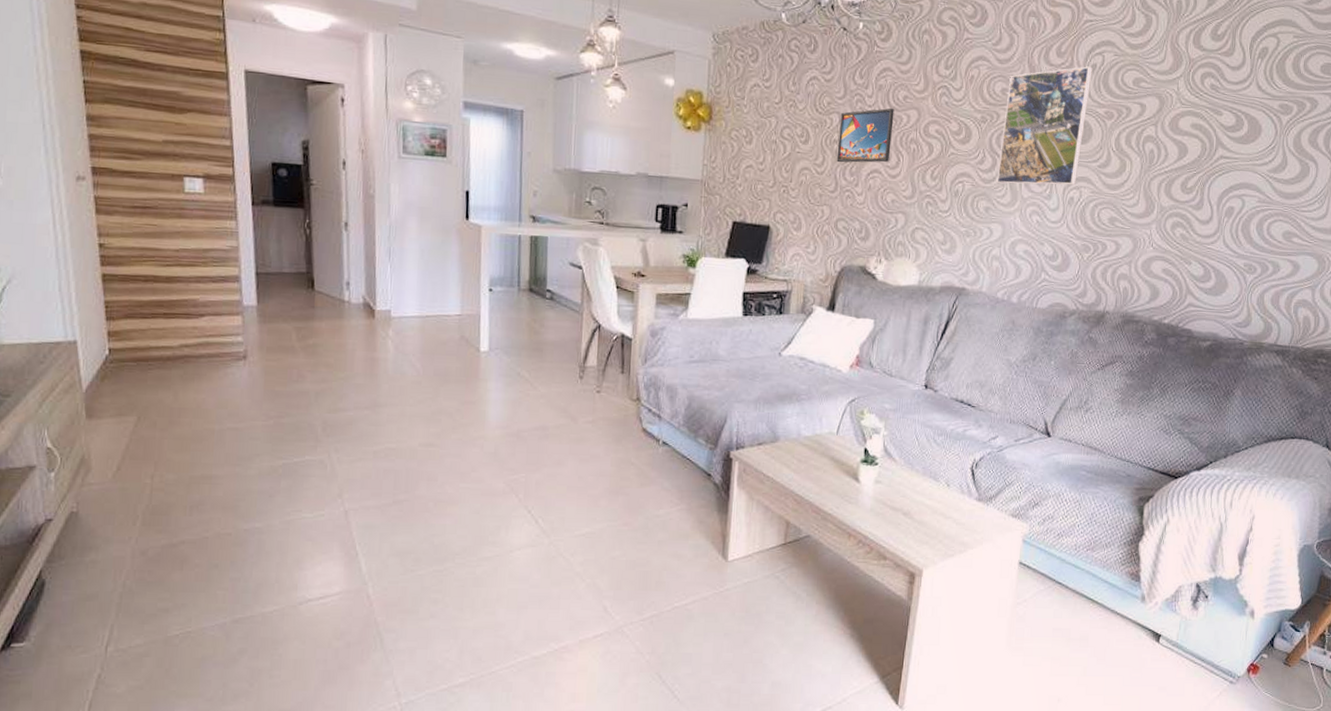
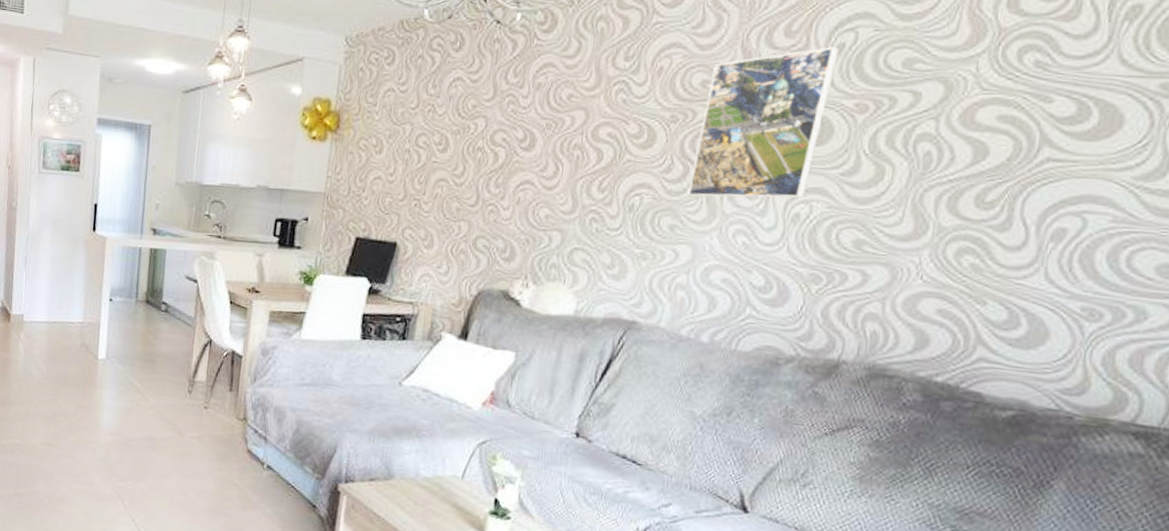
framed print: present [836,108,894,163] -> none [479,109,555,173]

